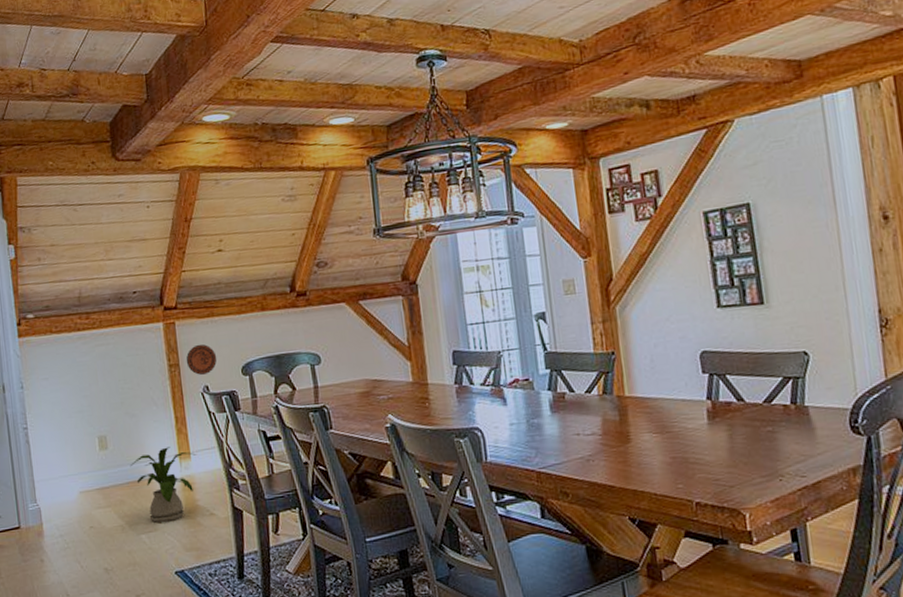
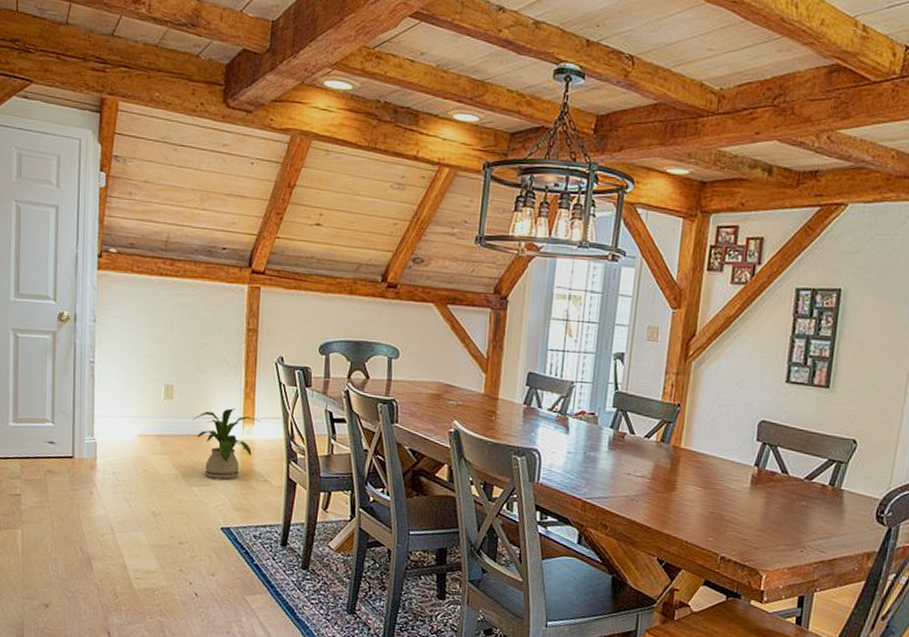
decorative plate: present [186,344,217,376] -> none [265,314,297,346]

